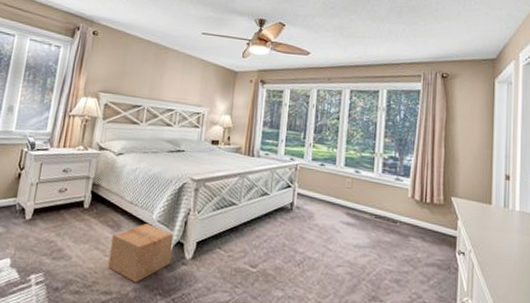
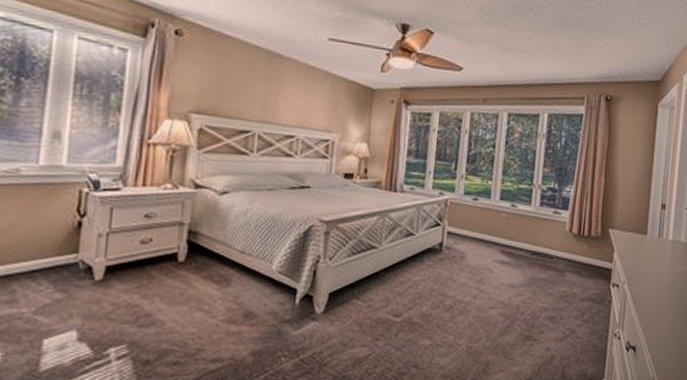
cardboard box: present [108,224,174,283] -> none [216,276,300,346]

